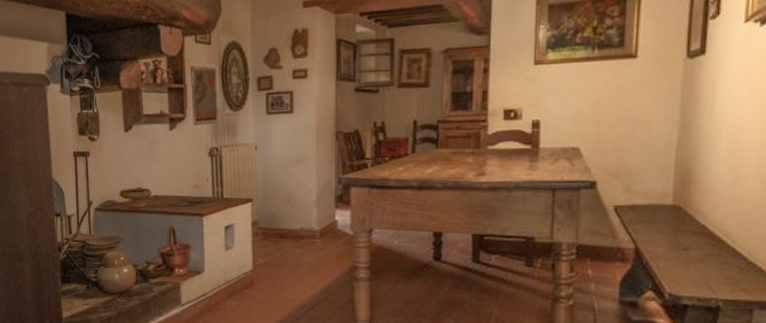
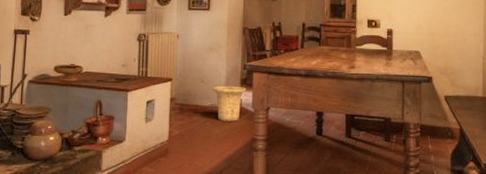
basket: none [302,204,342,247] -> present [213,85,246,121]

